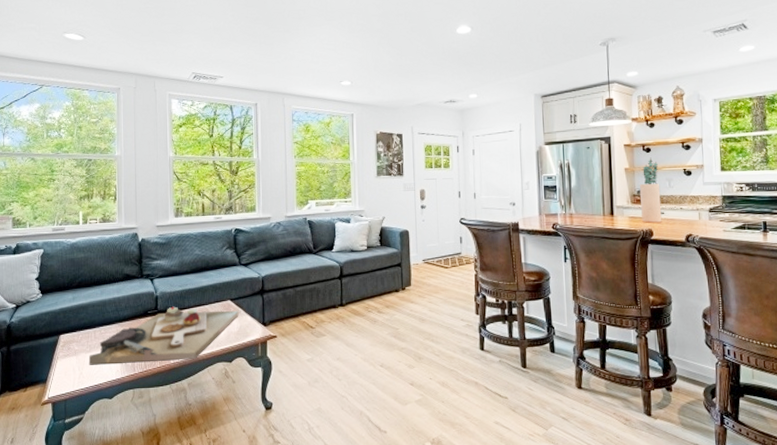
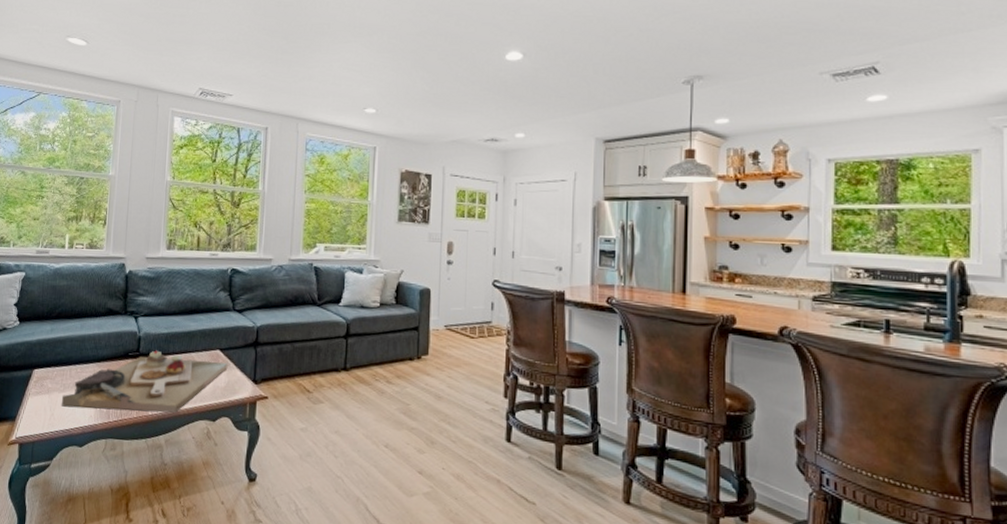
vase: present [639,157,662,224] -> none [721,226,749,309]

